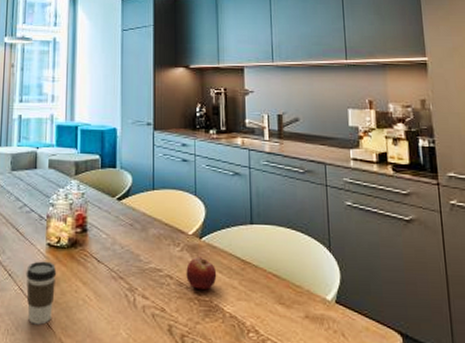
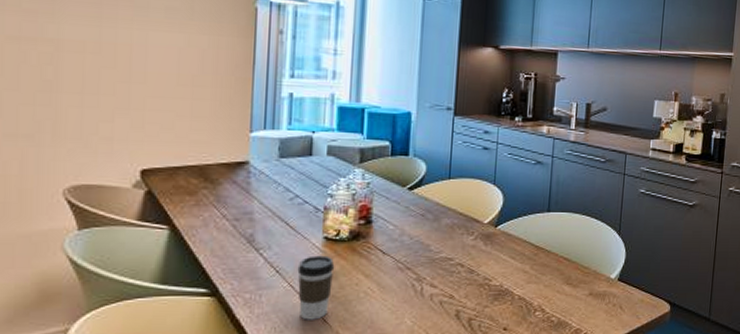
fruit: present [186,256,217,290] -> none [478,244,510,275]

